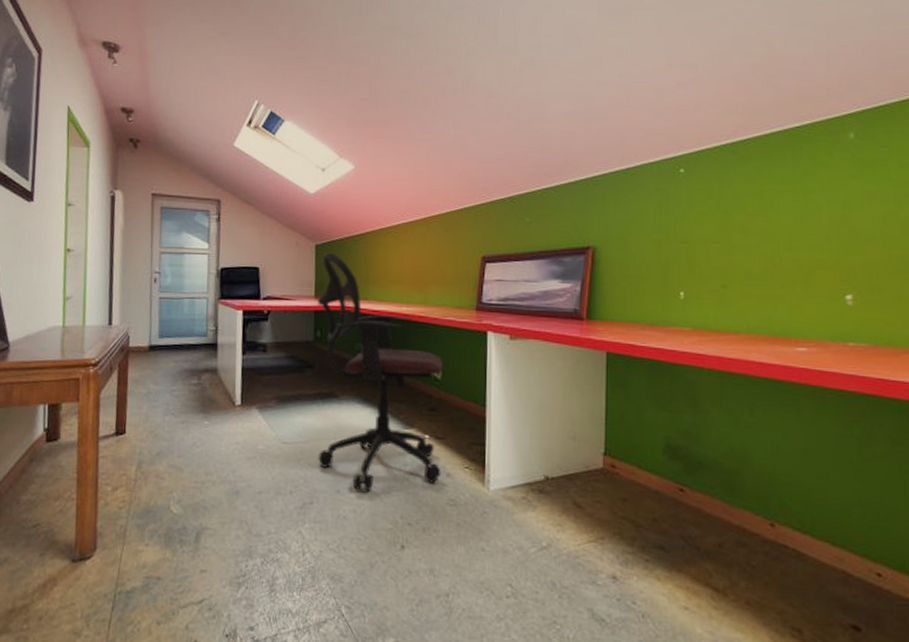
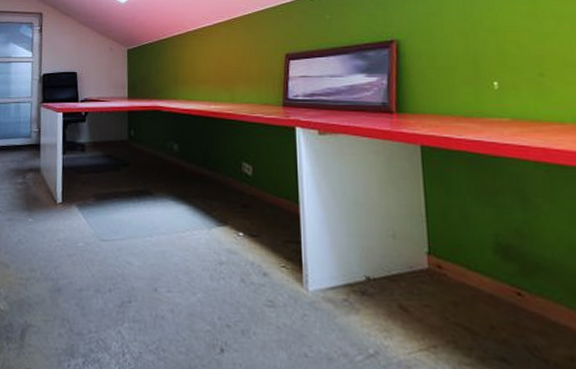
office chair: present [317,252,443,492] -> none [130,56,258,291]

